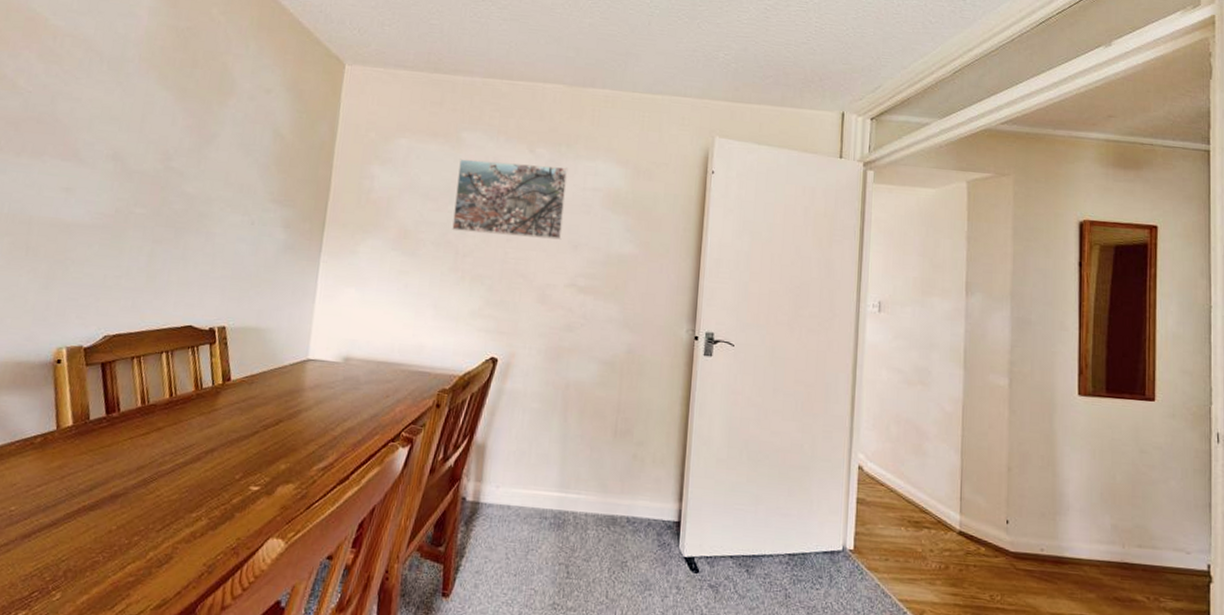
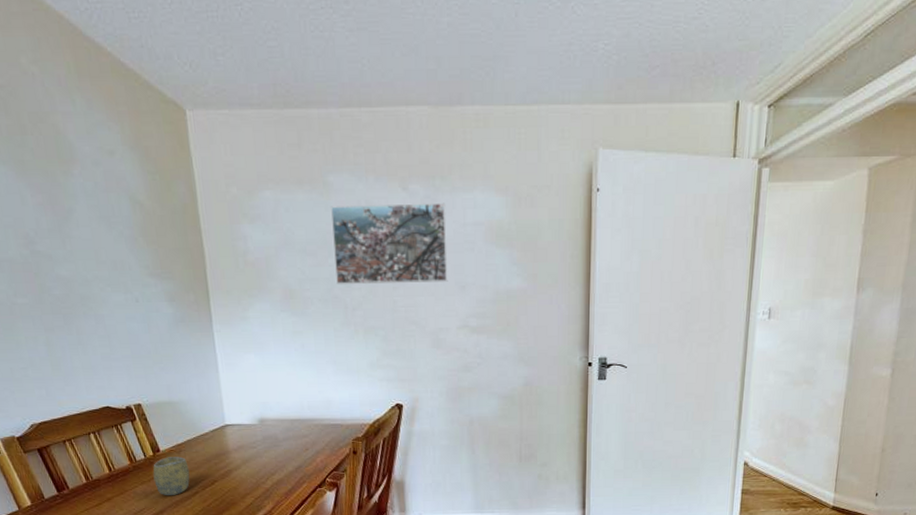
cup: none [214,387,257,433] -> present [153,457,190,496]

